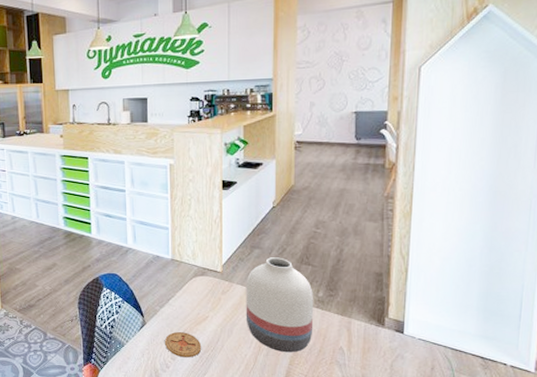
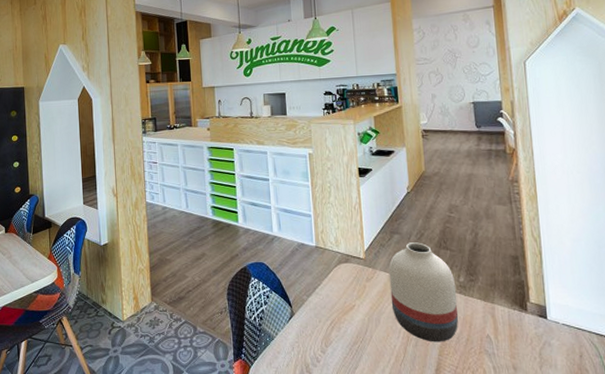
coaster: present [165,331,202,358] -> none [314,322,351,350]

